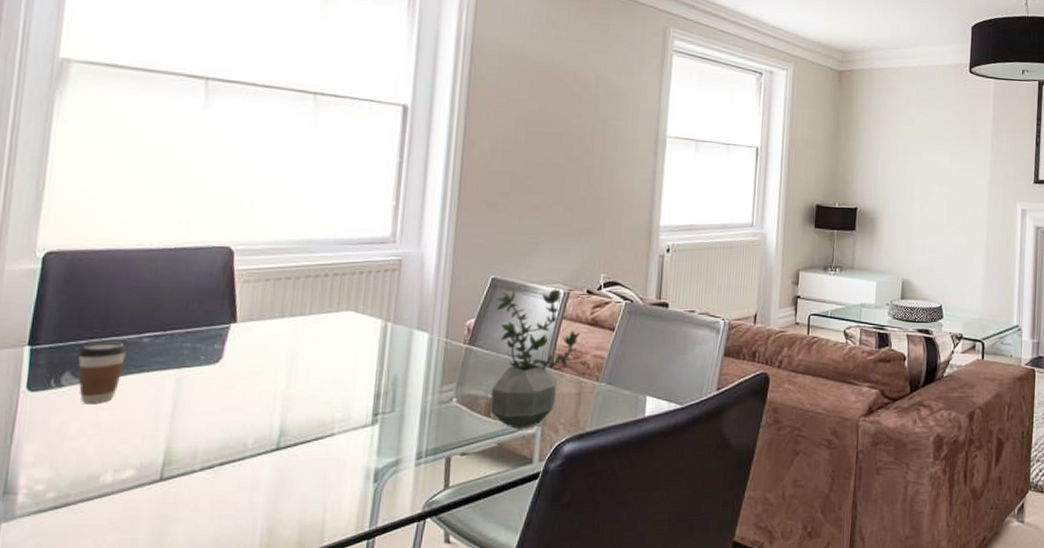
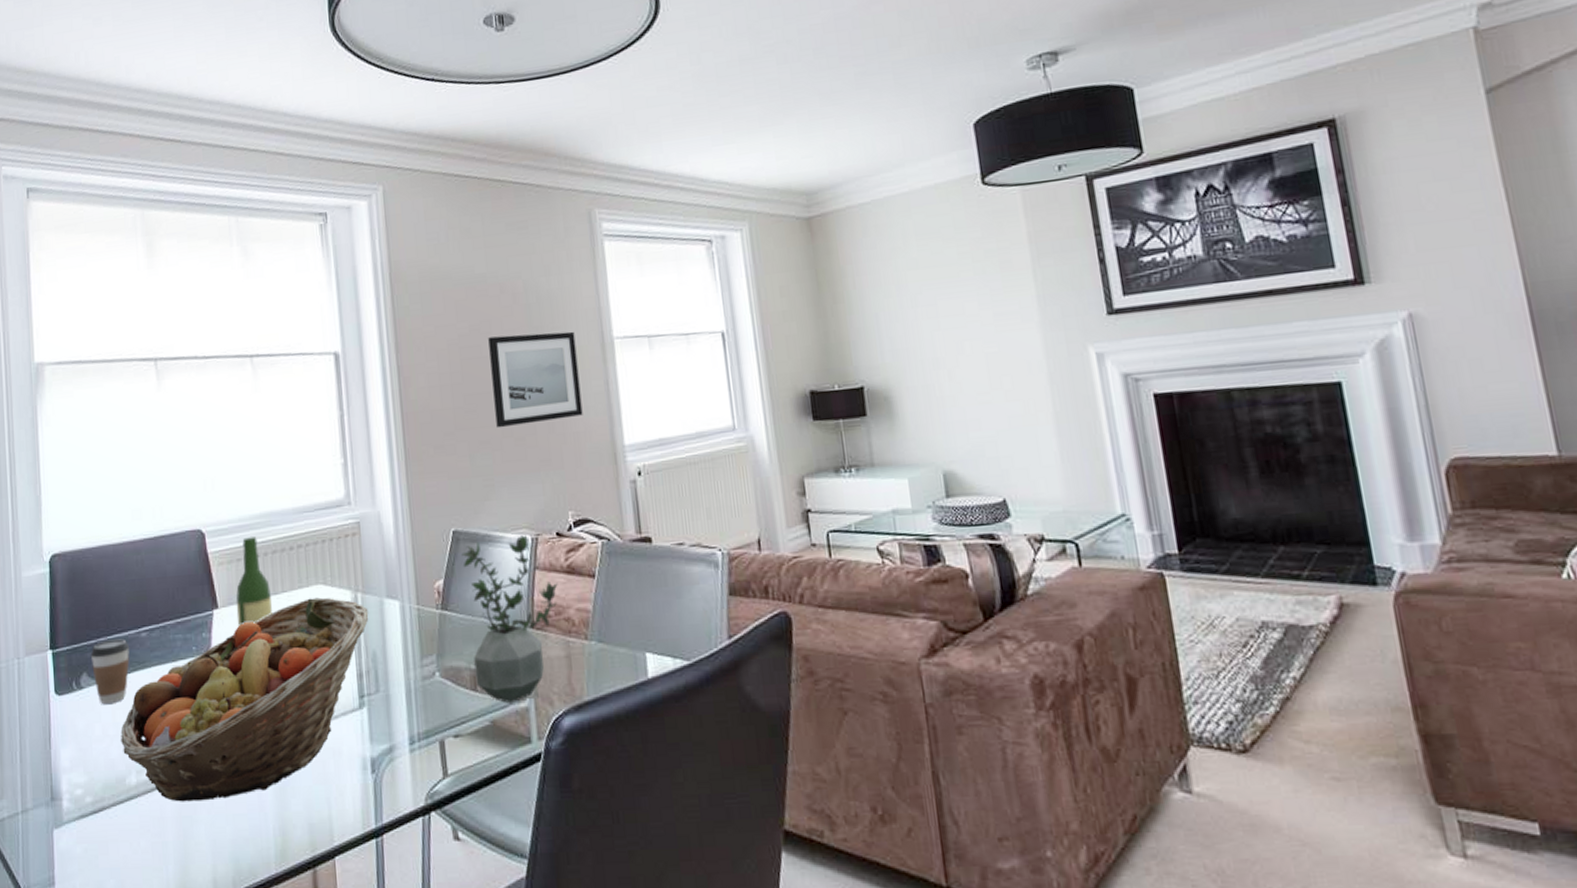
fruit basket: none [100,322,397,501] -> present [120,597,369,802]
wine bottle: none [255,260,298,341] -> present [236,537,272,626]
wall art: none [549,117,634,197] -> present [488,331,583,429]

